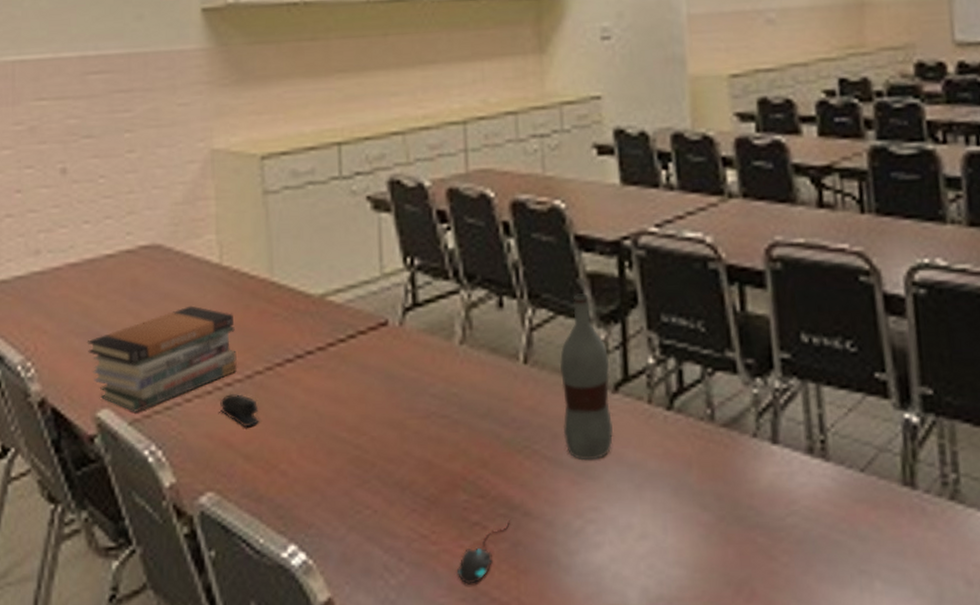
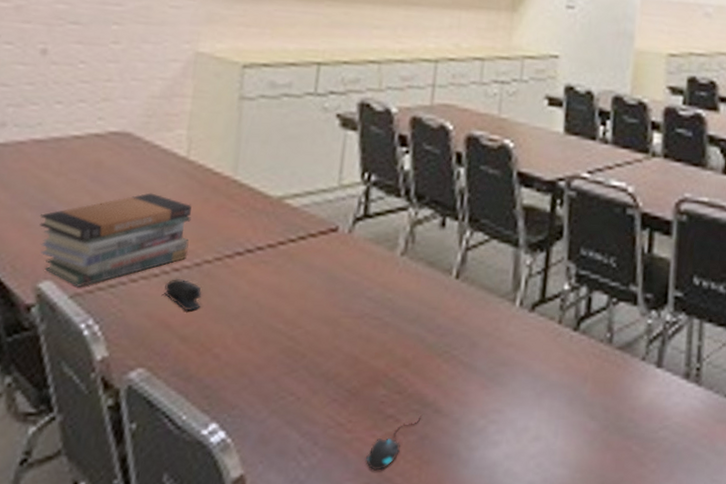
bottle: present [560,293,613,461] -> none [480,222,531,369]

